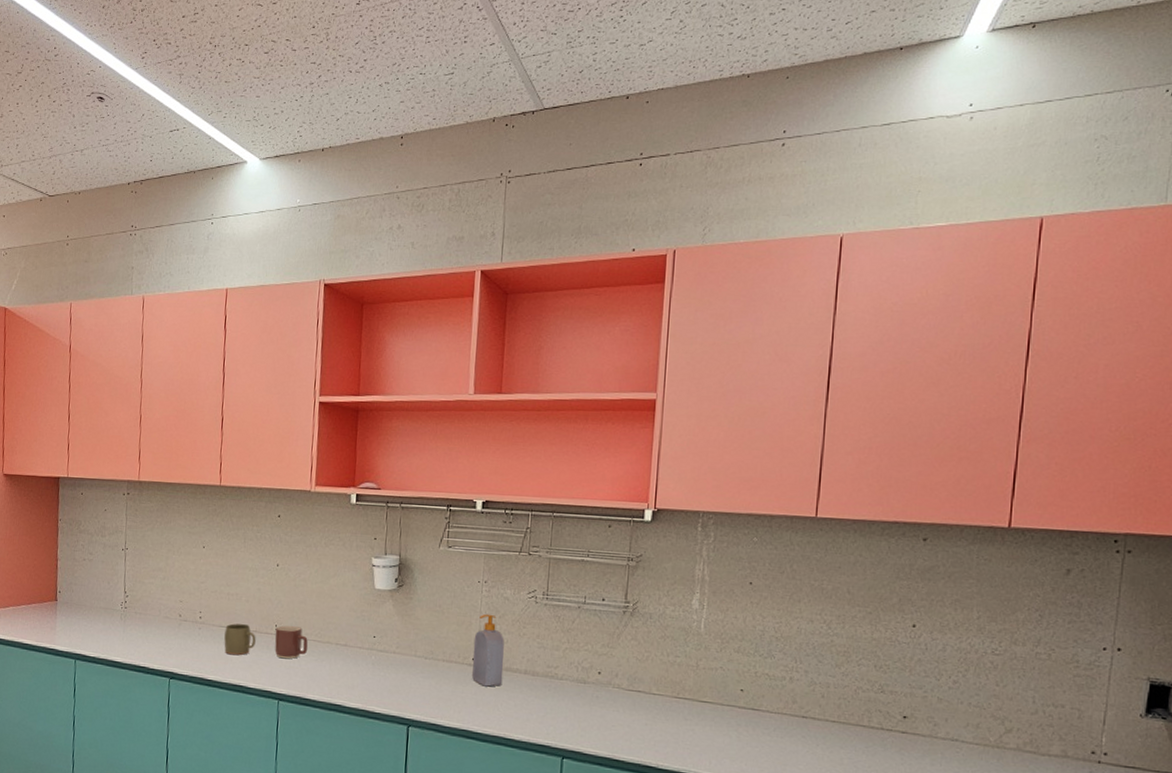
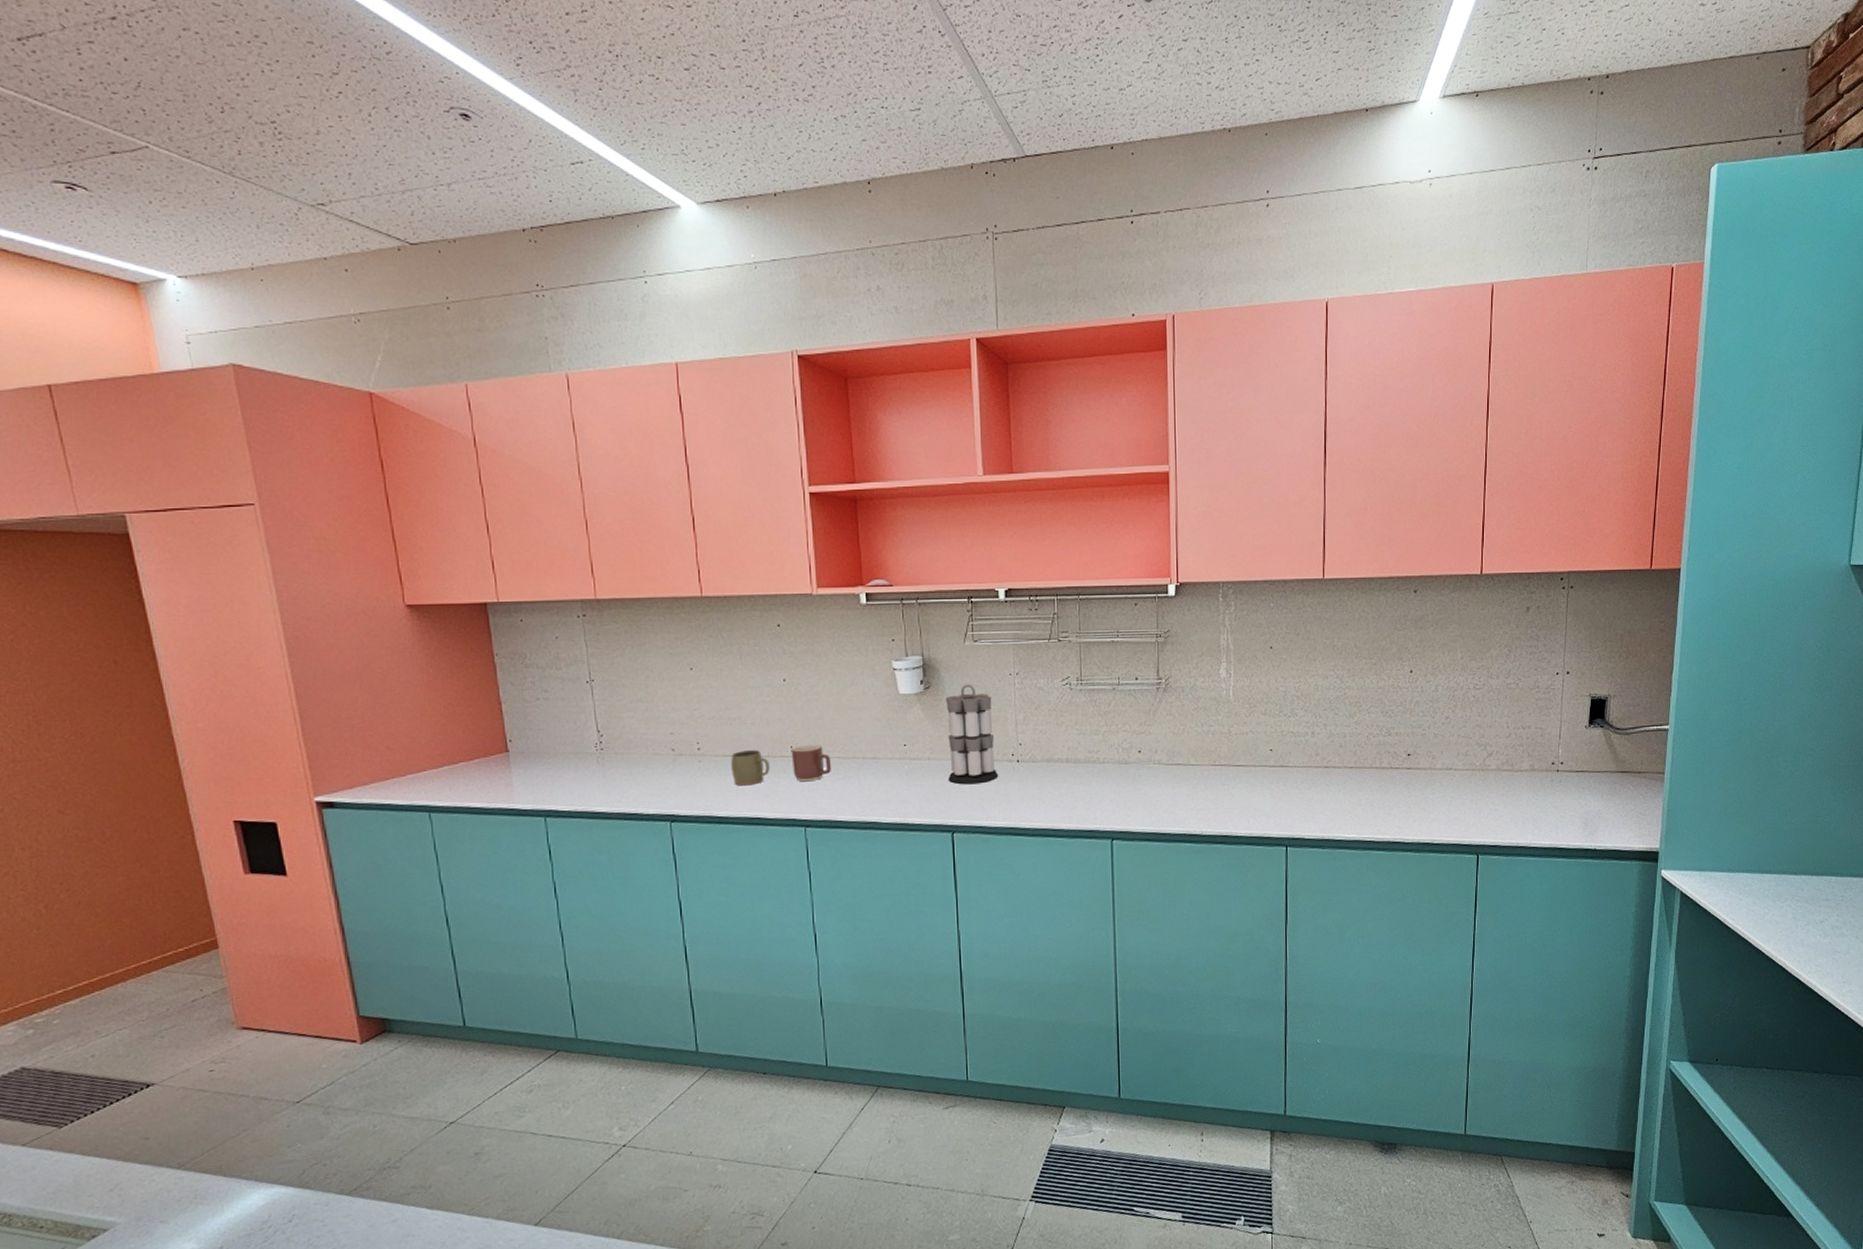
spice rack: none [411,586,460,683] -> present [945,683,998,785]
soap bottle: present [472,613,504,687] -> none [1011,706,1045,781]

